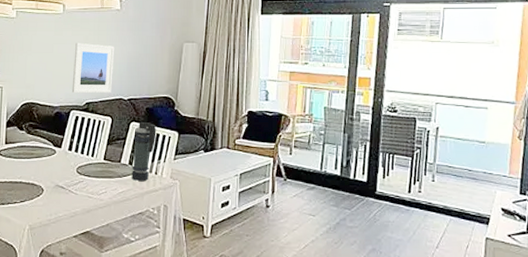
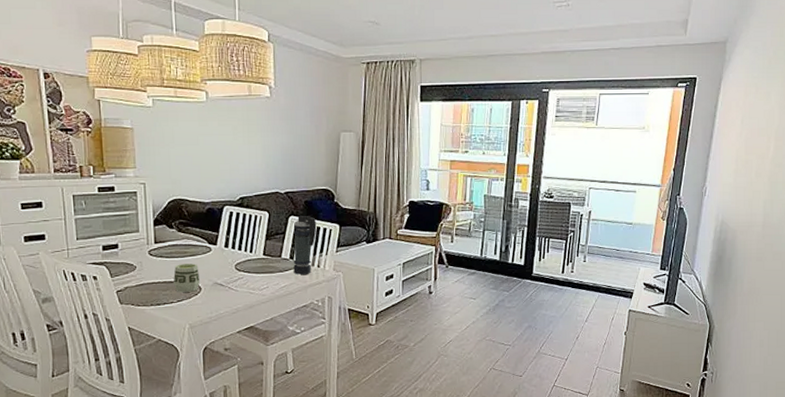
cup: none [19,165,43,193] -> present [173,264,201,292]
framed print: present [71,42,115,94] -> none [222,133,267,188]

